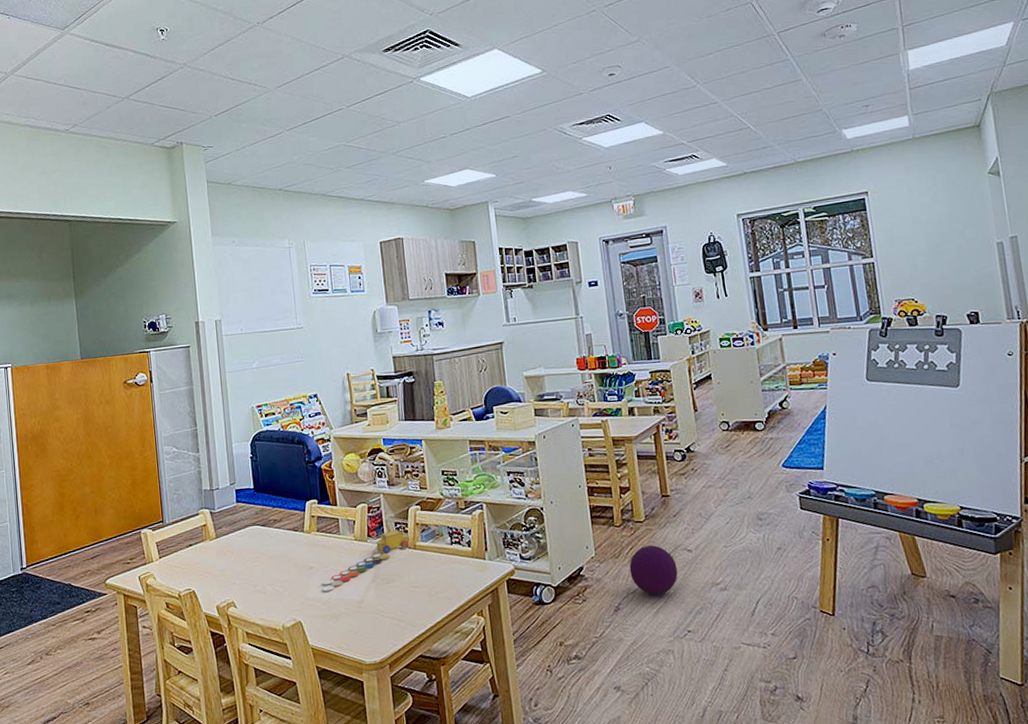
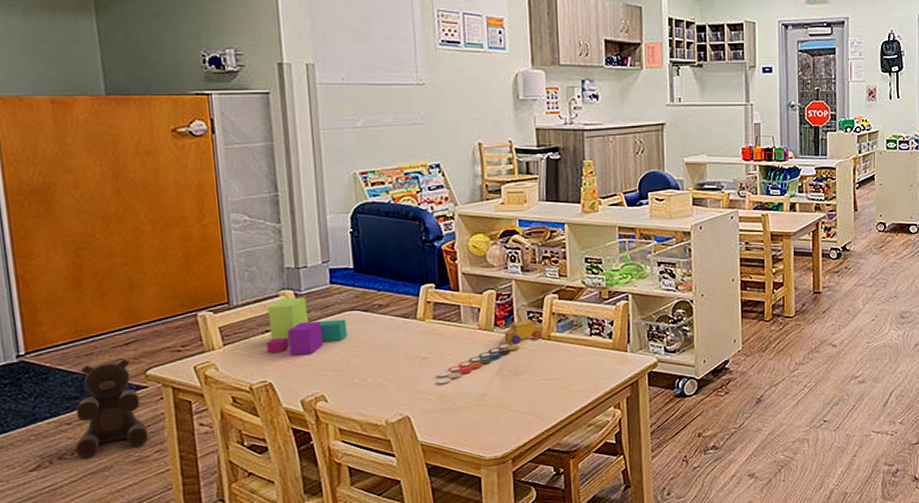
teddy bear: none [58,570,107,655] -> present [75,358,148,459]
toy blocks: none [190,515,251,566] -> present [266,298,348,355]
toy ball: present [629,545,678,595] -> none [775,340,821,388]

